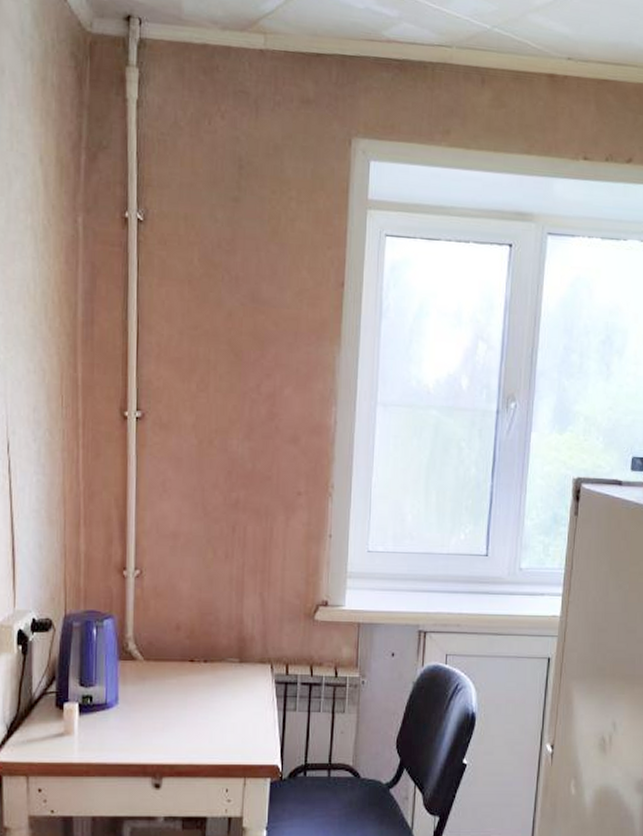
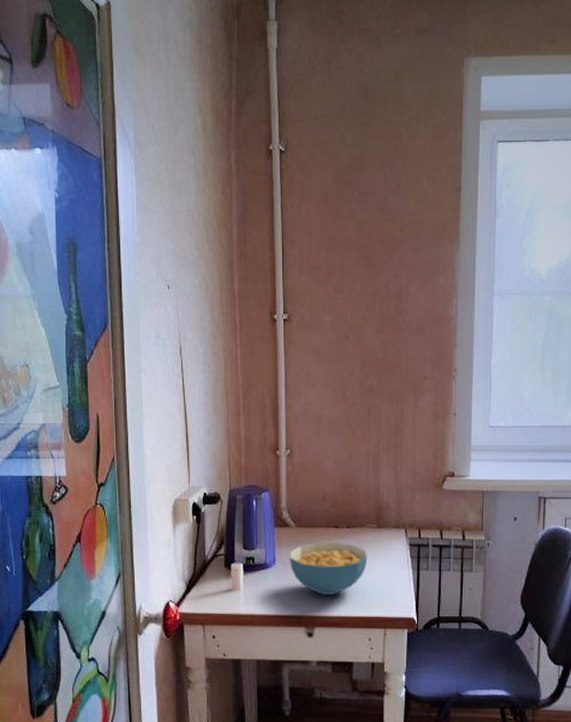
cereal bowl: none [135,678,228,740] -> present [290,542,368,595]

